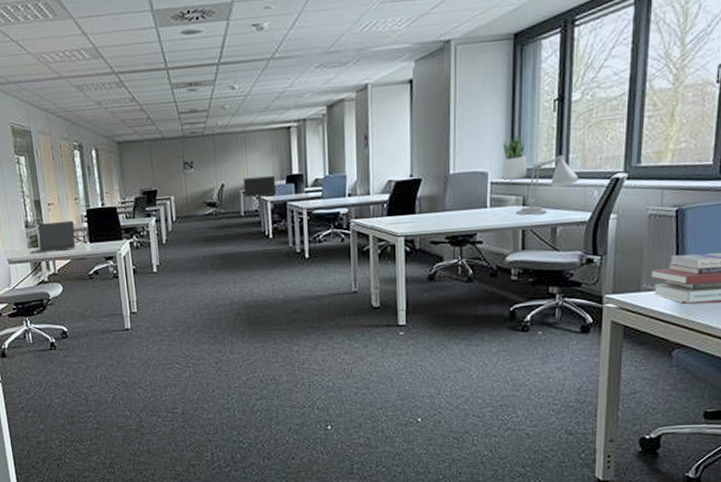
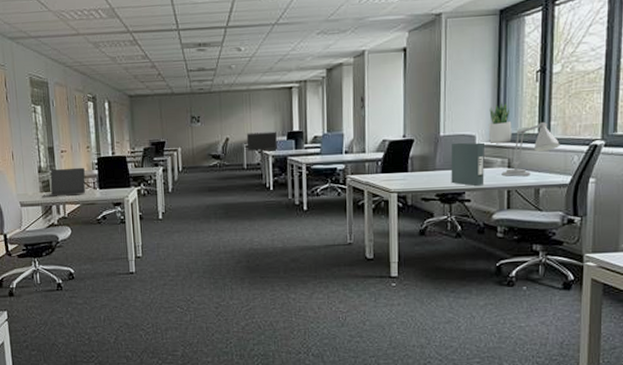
binder: none [461,179,497,226] -> present [451,142,484,186]

